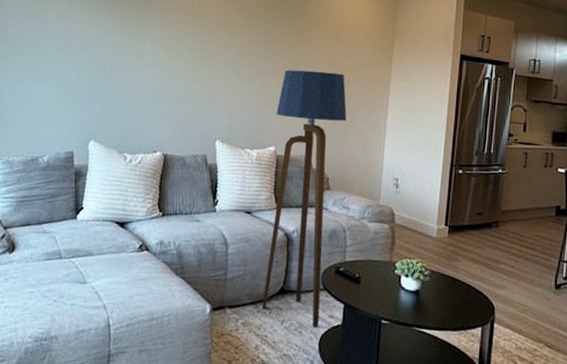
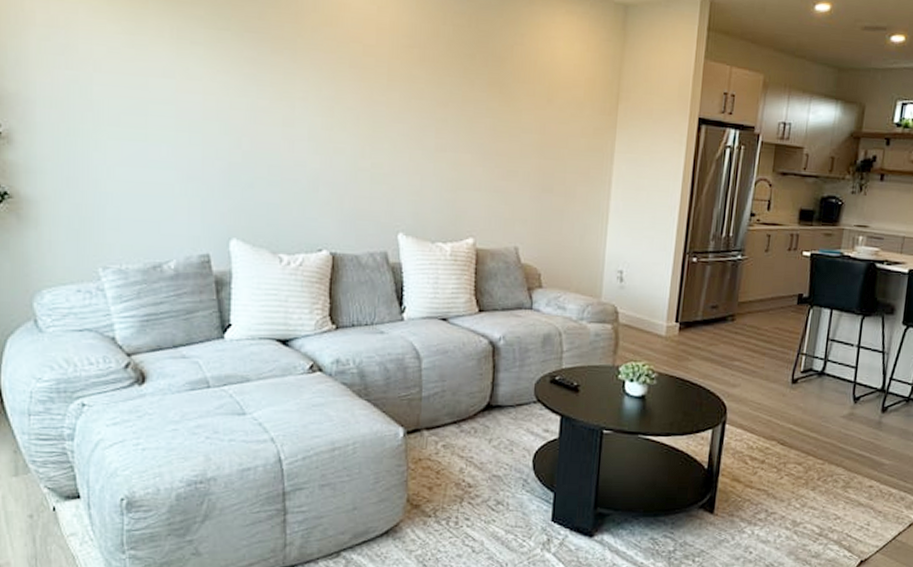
floor lamp: present [261,69,347,328] -> none [465,140,562,444]

